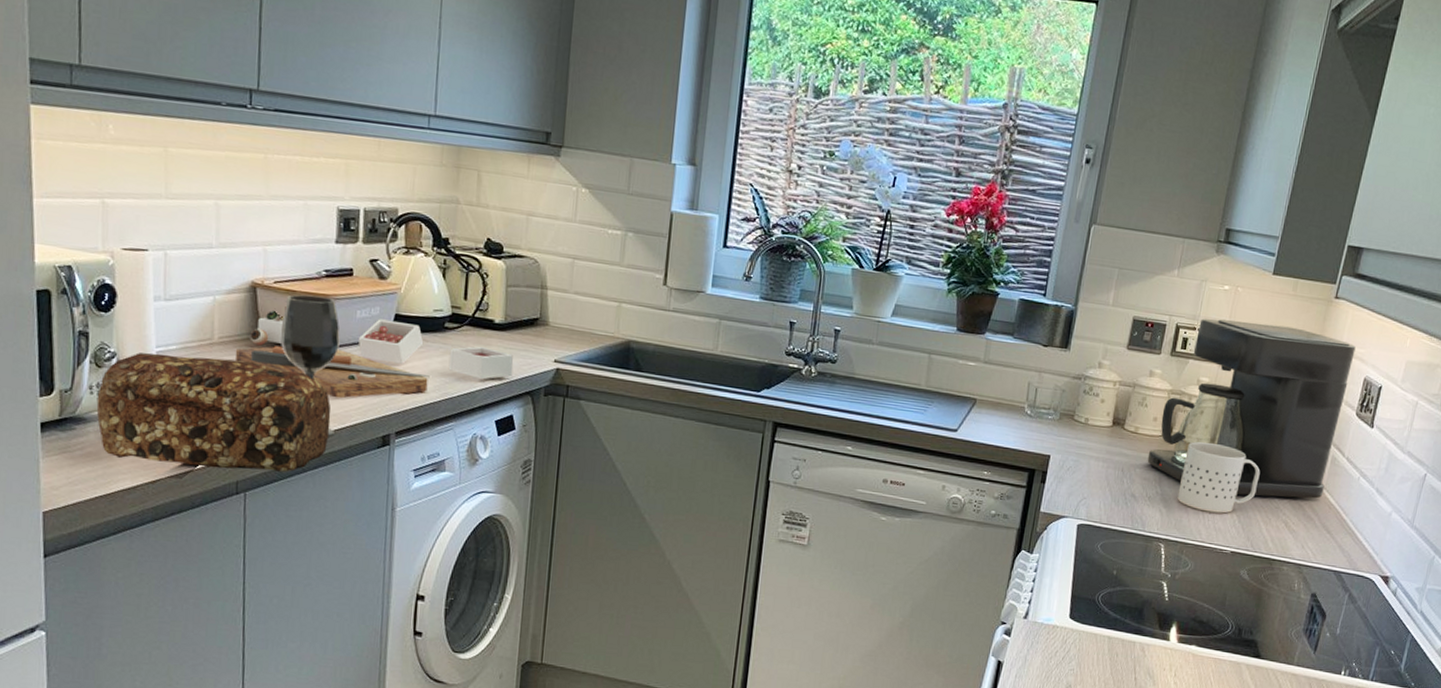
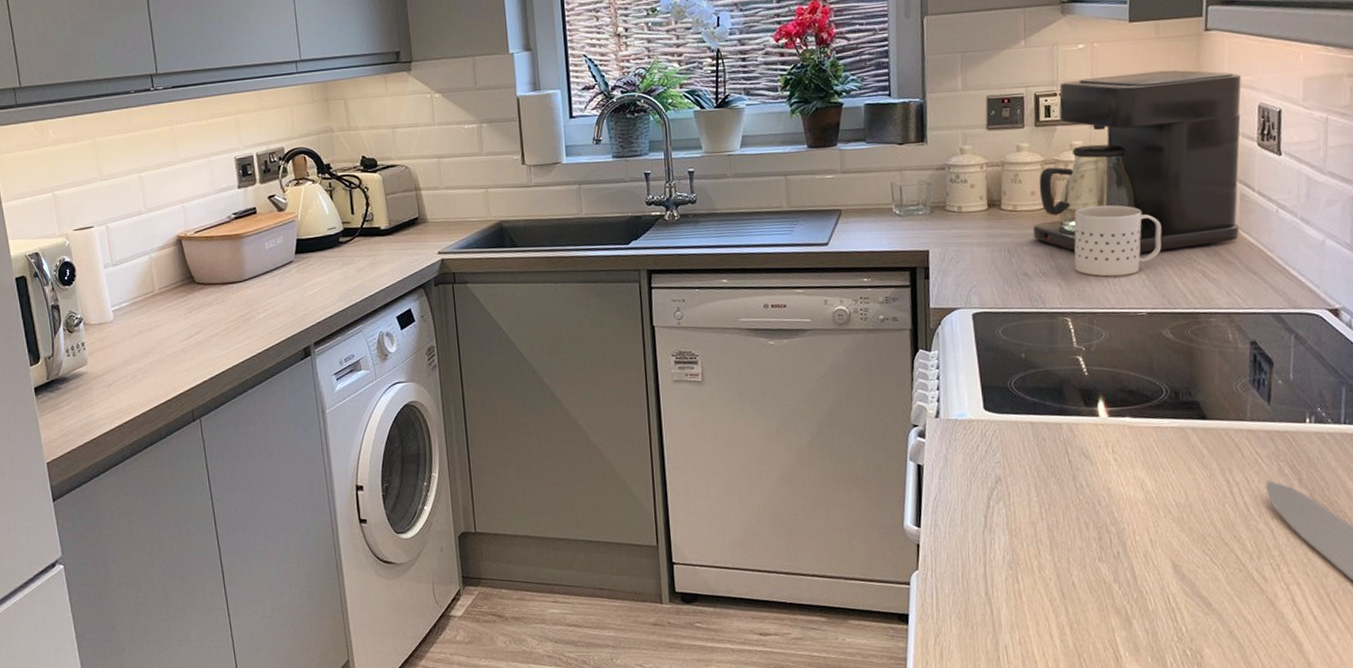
bread loaf: present [96,352,331,472] -> none [73,304,260,407]
cutting board: present [235,301,514,399] -> none [173,244,405,323]
wine glass: present [279,294,340,438] -> none [206,236,265,359]

